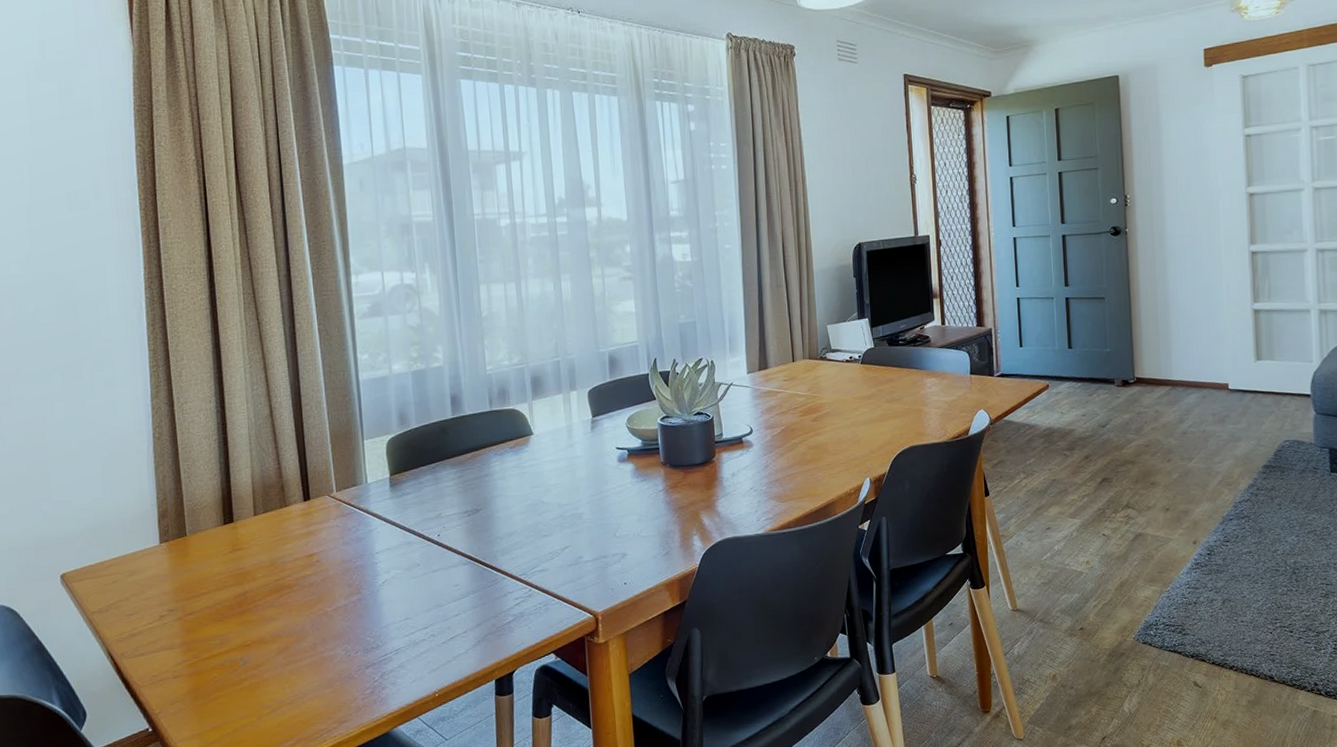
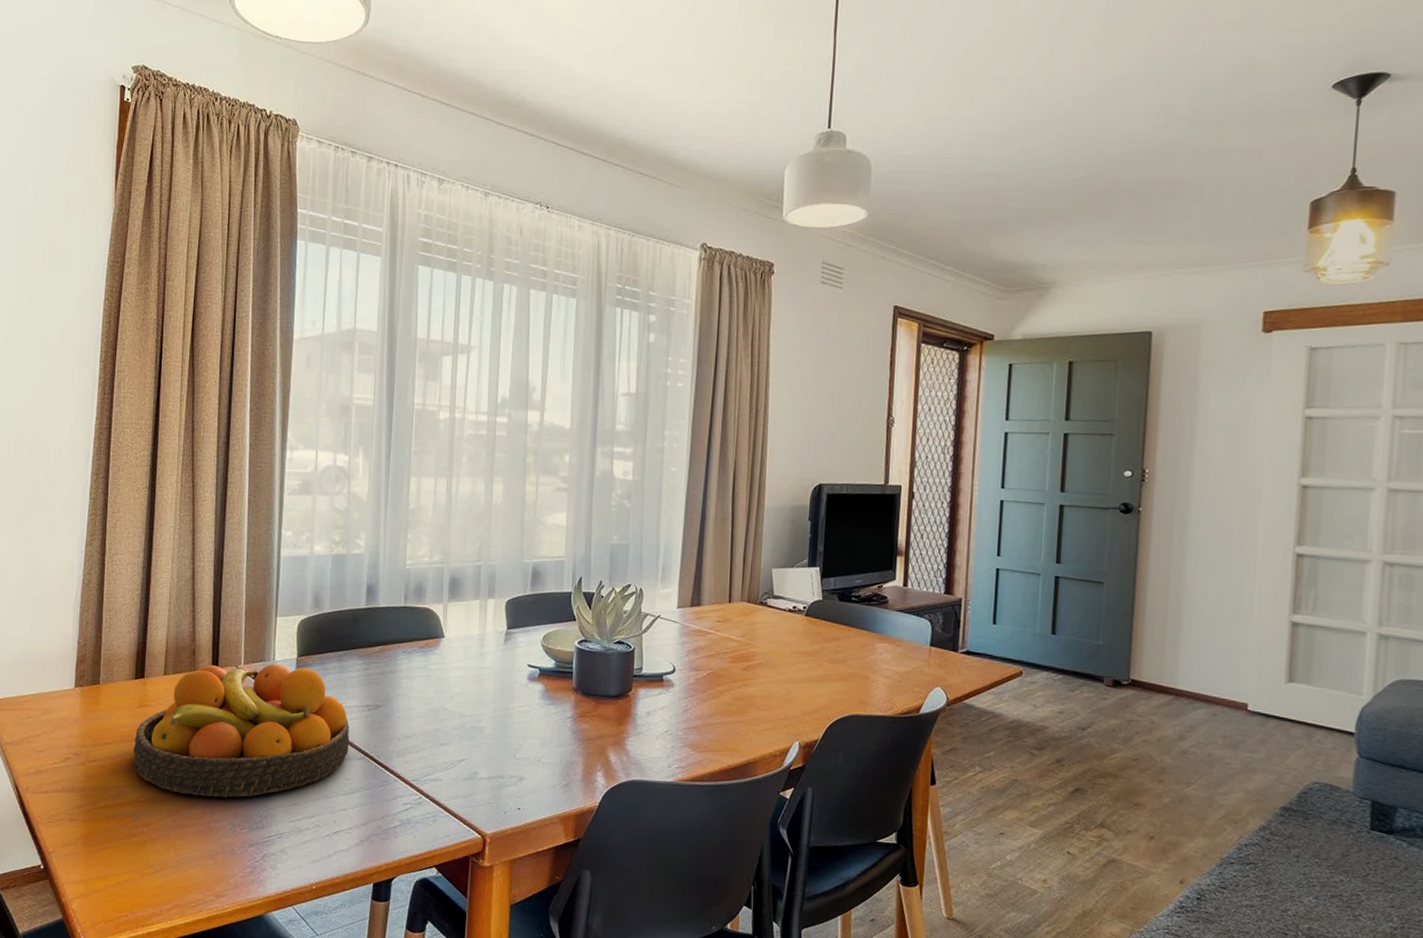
fruit bowl: none [232,485,454,630] -> present [133,664,350,798]

